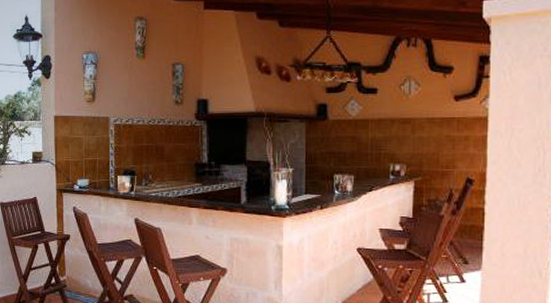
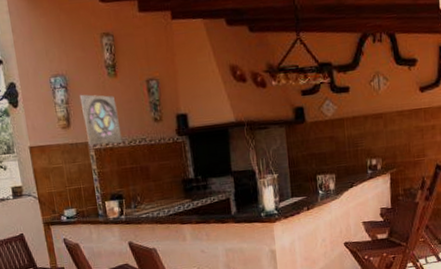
wall ornament: none [107,71,142,121] -> present [79,94,123,145]

